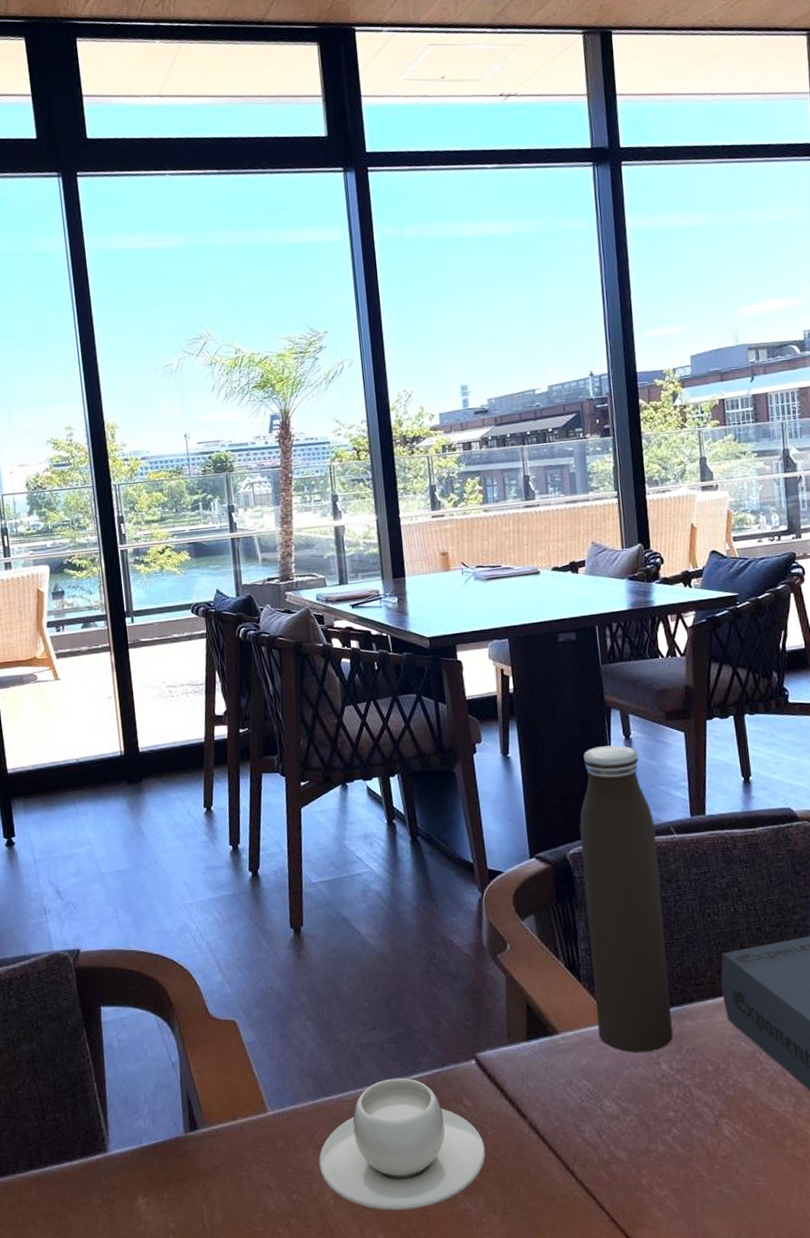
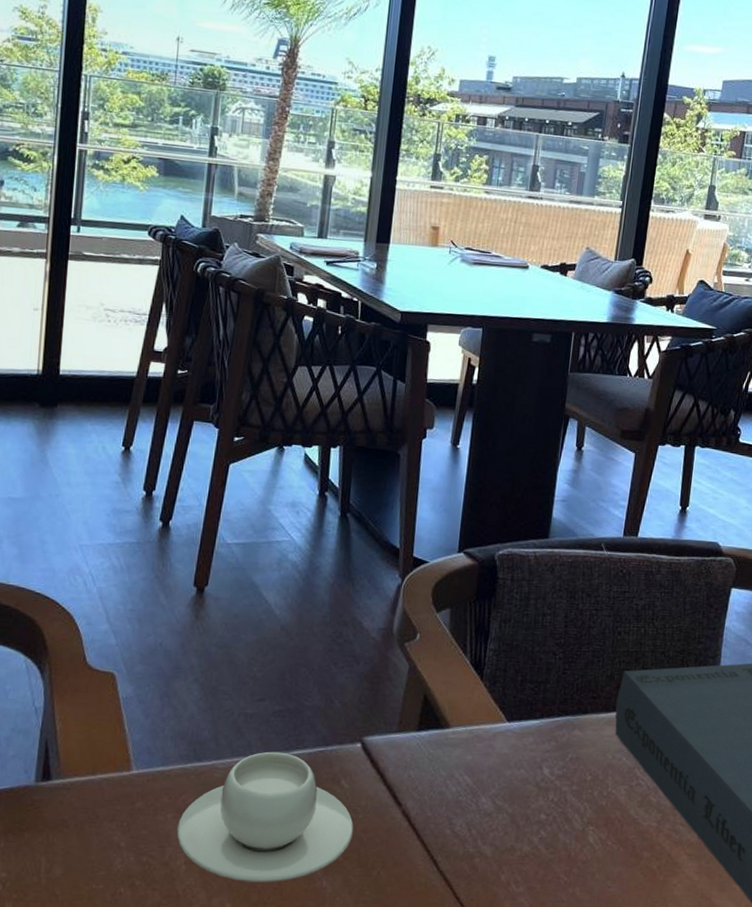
water bottle: present [579,745,673,1053] -> none [489,453,588,756]

